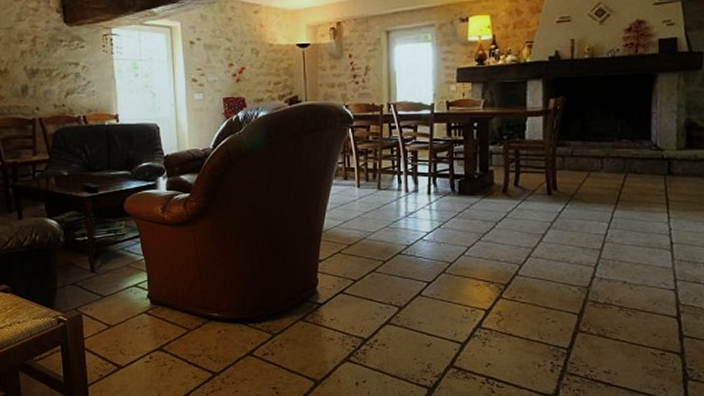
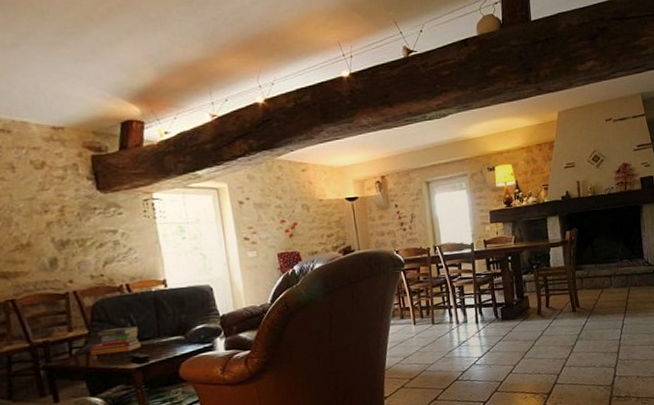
books: none [50,156,93,181] -> present [90,326,142,356]

